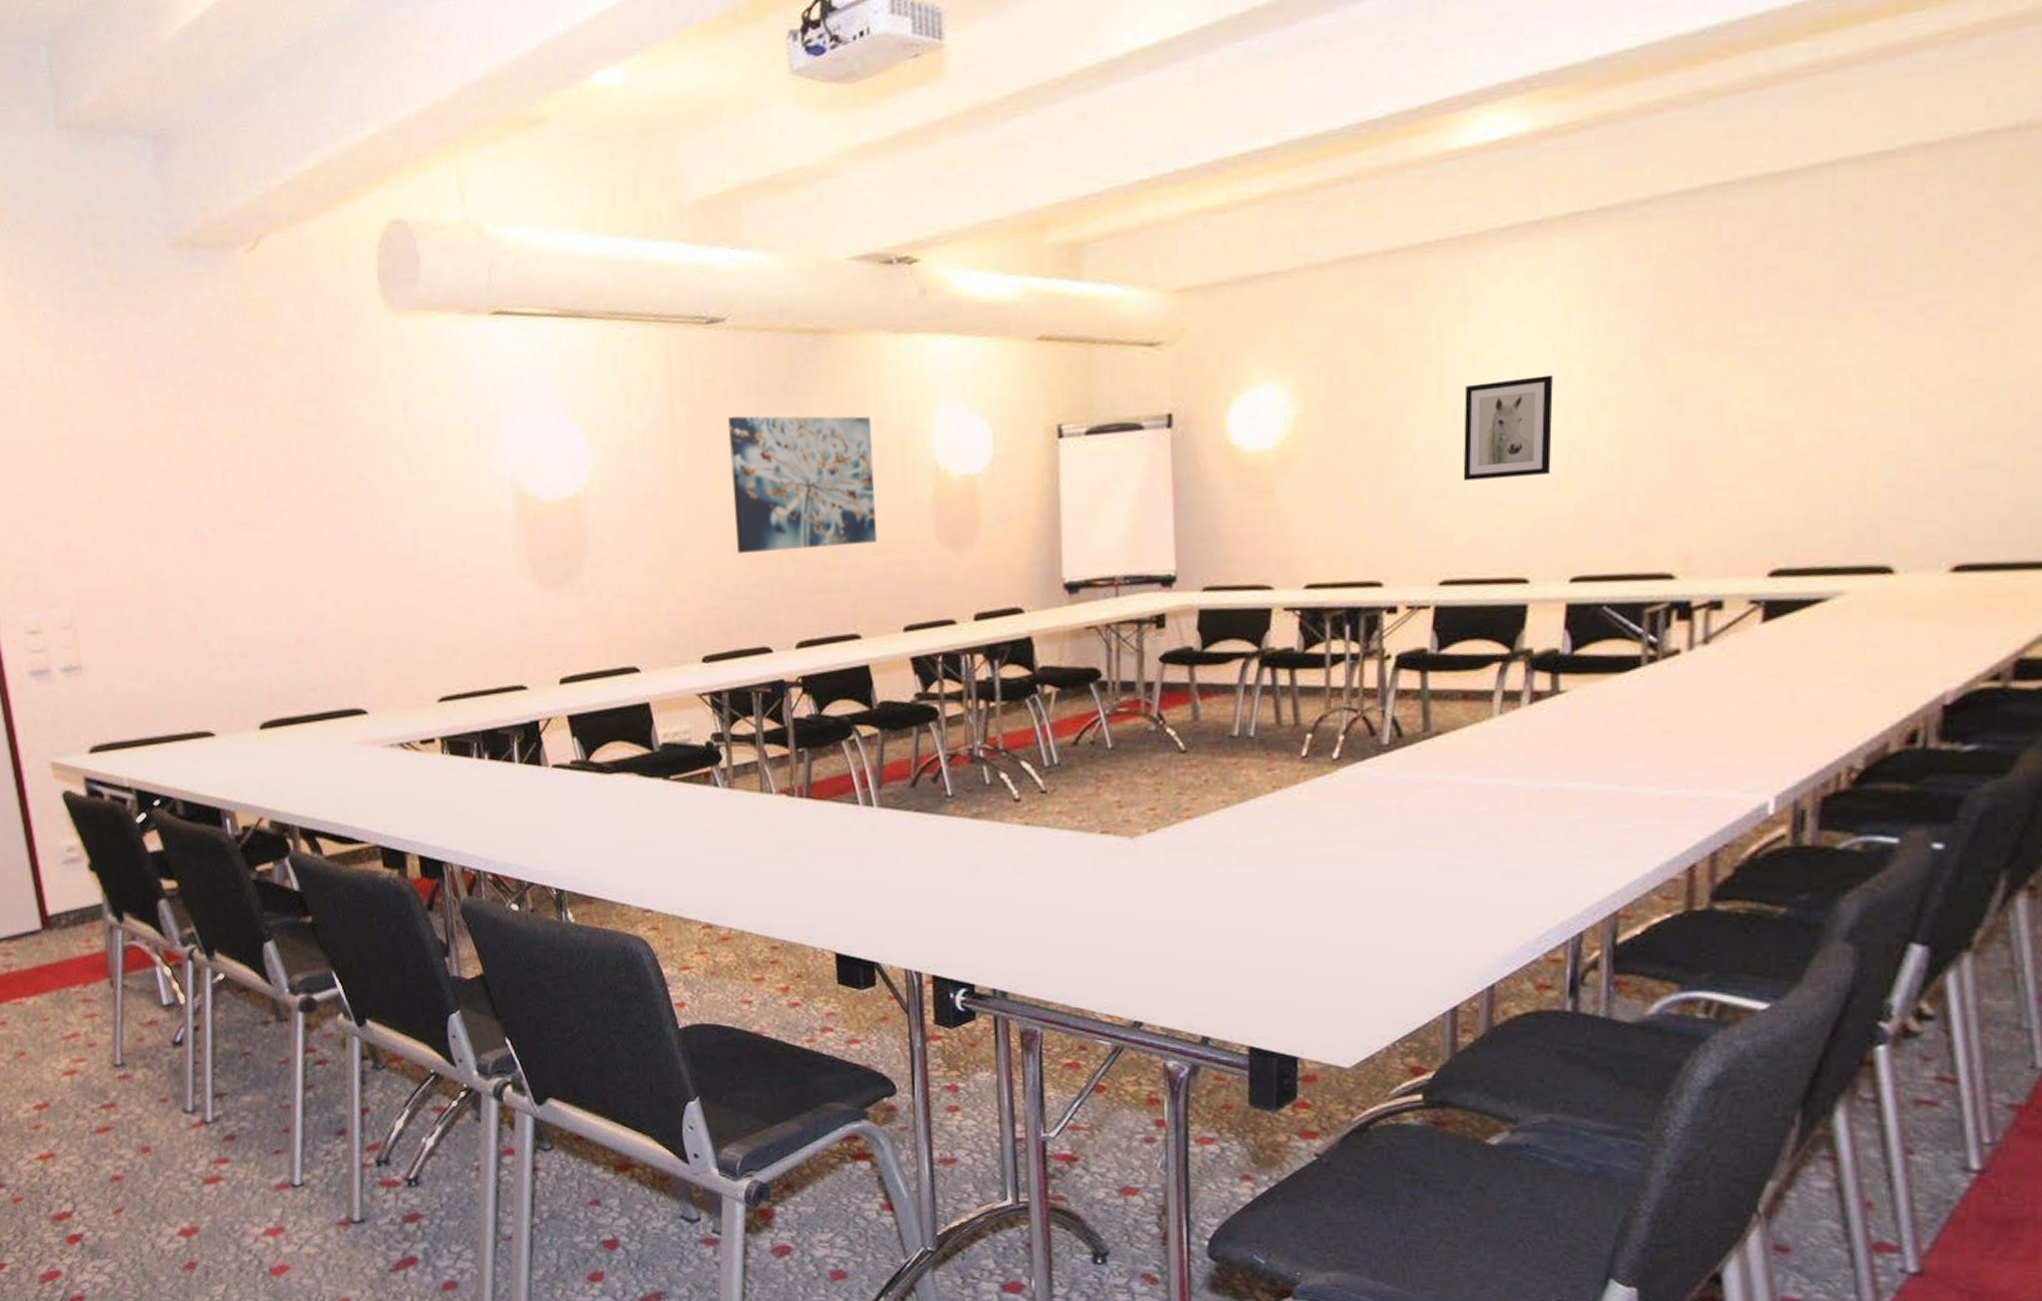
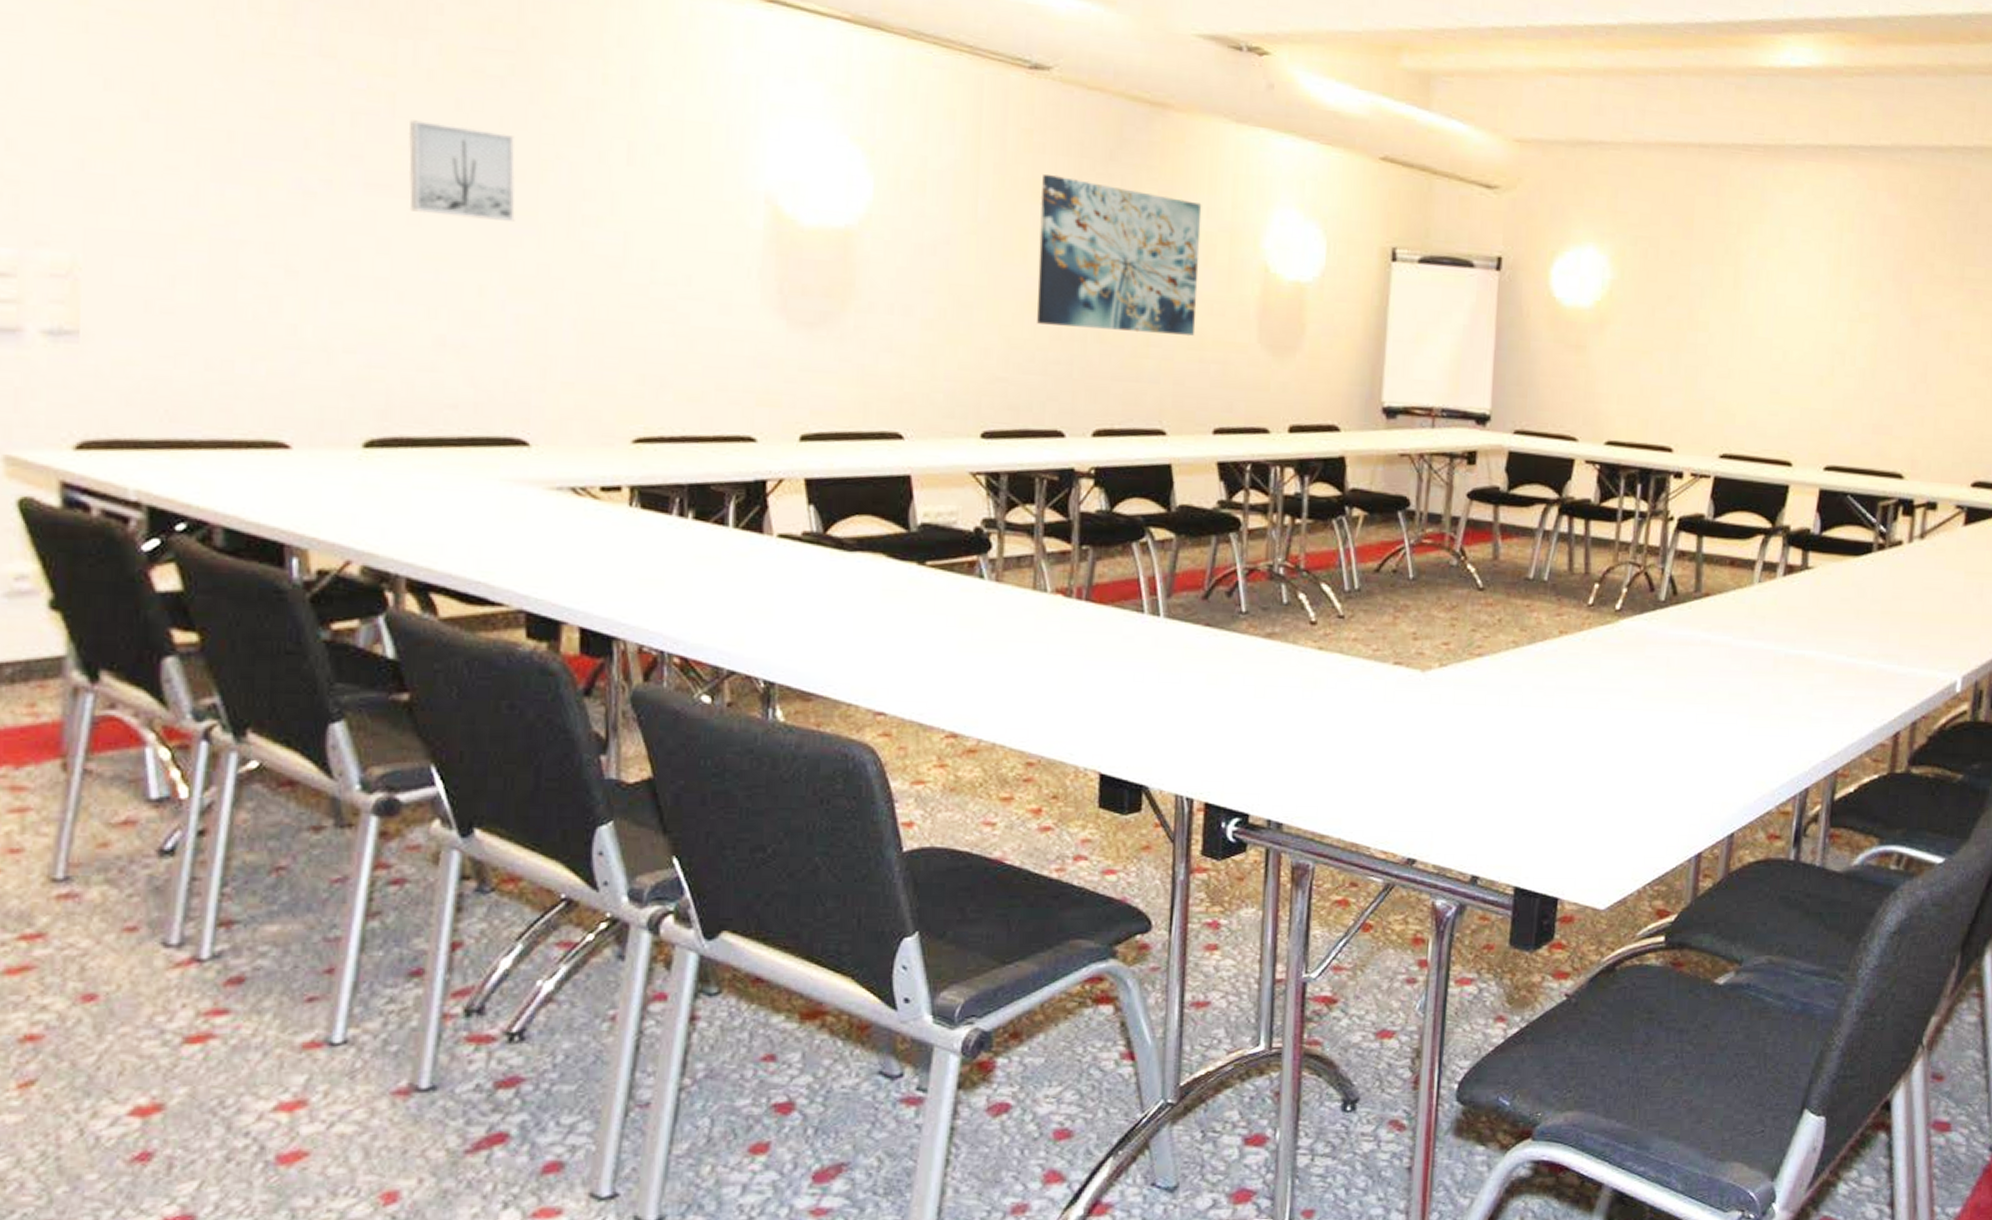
wall art: none [259,466,337,541] -> present [408,120,516,221]
wall art: present [1463,375,1553,481] -> none [1747,279,1825,371]

